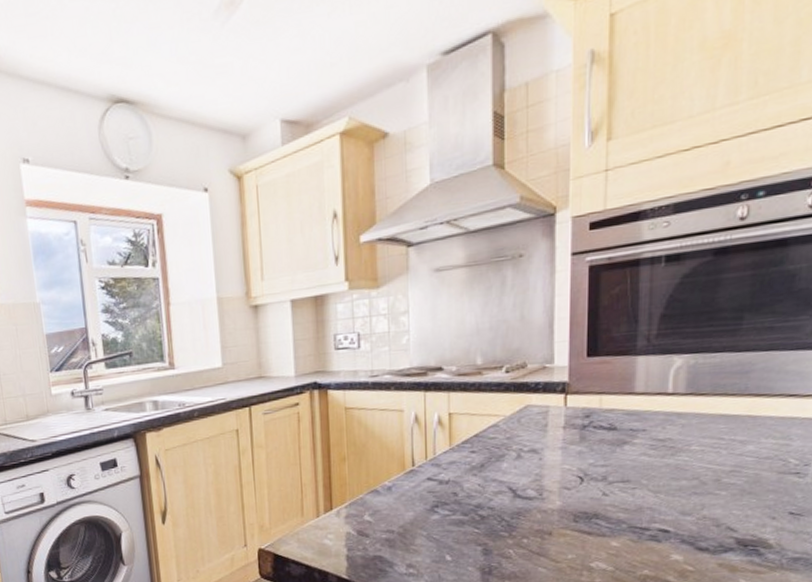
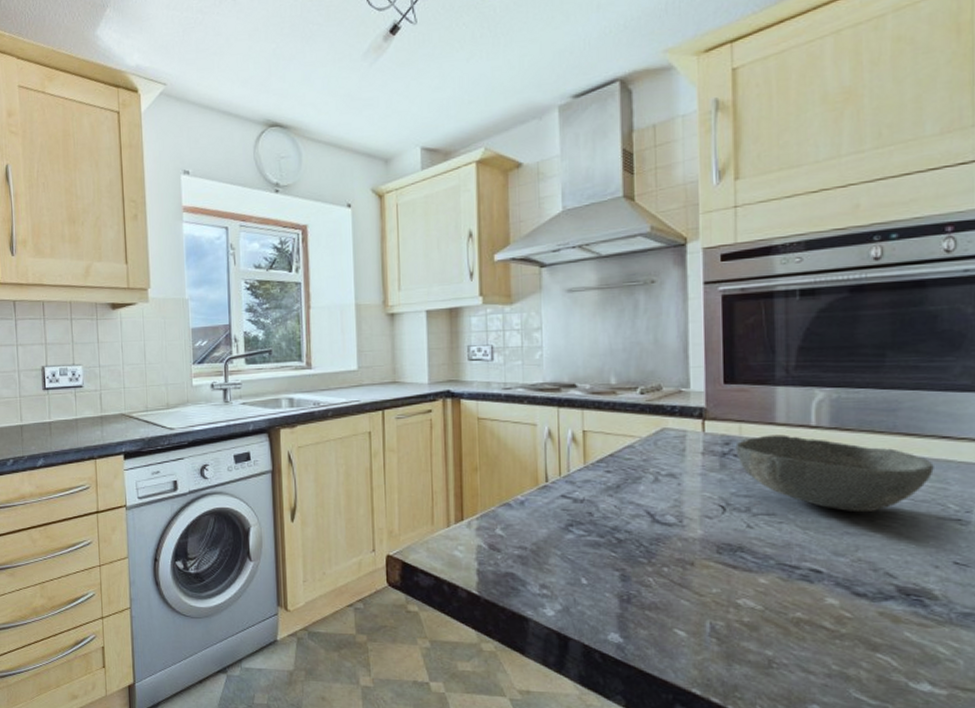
bowl: none [595,403,779,473] -> present [735,434,934,513]

